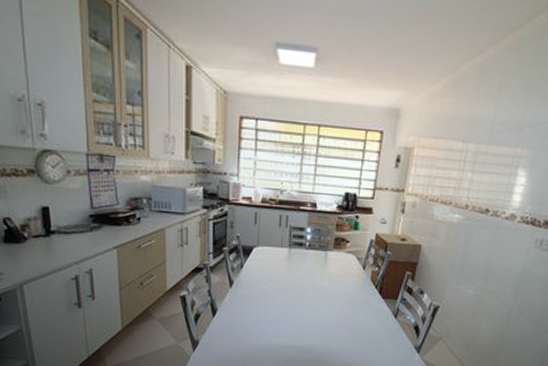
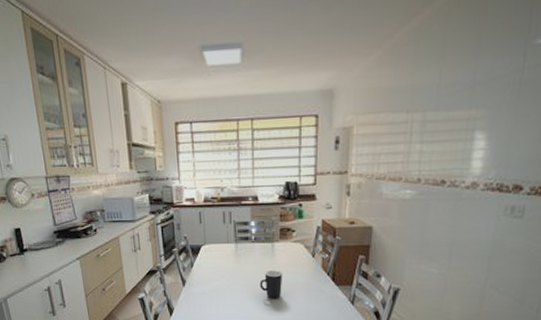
mug: none [309,278,333,307] -> present [259,270,283,298]

